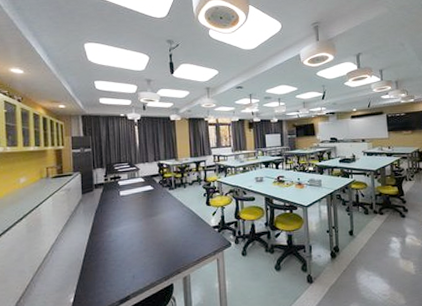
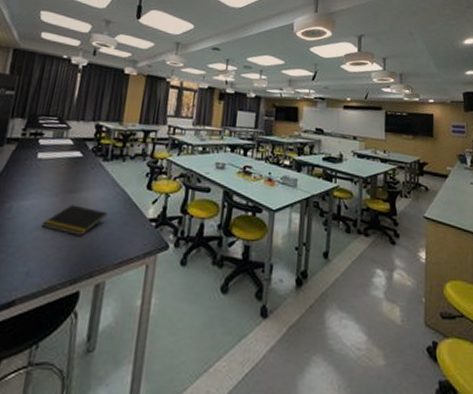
notepad: none [136,224,181,246] -> present [42,204,108,236]

